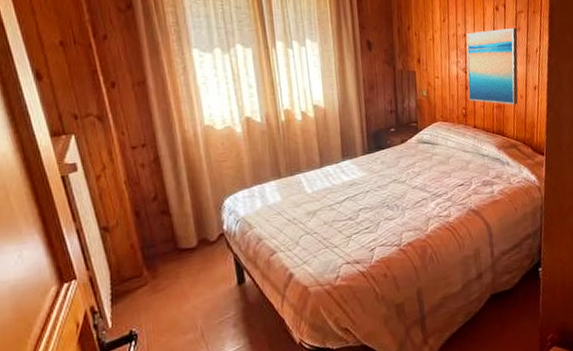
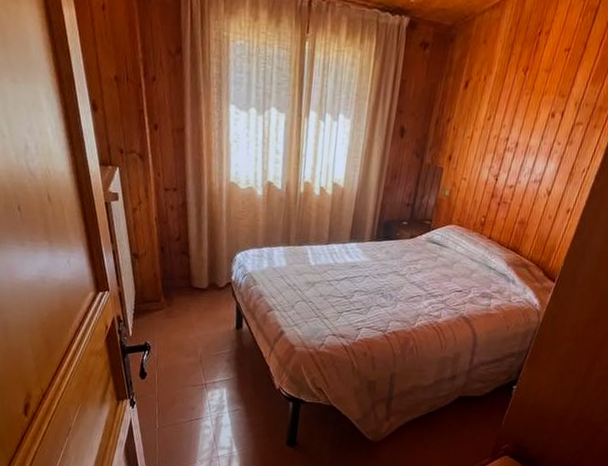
wall art: present [466,28,518,105] -> none [491,137,569,225]

